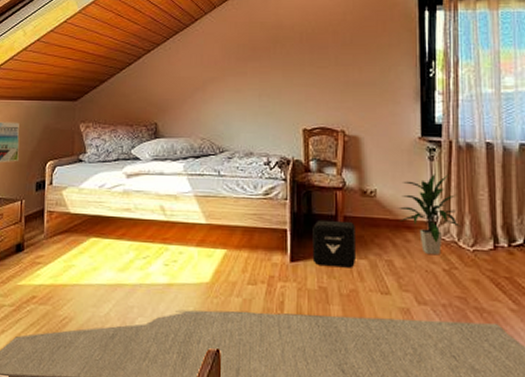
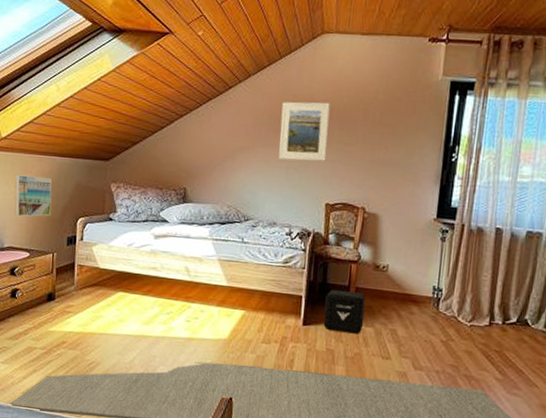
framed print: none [249,27,299,87] -> present [278,101,330,162]
indoor plant: present [397,174,461,256] -> none [406,254,462,328]

